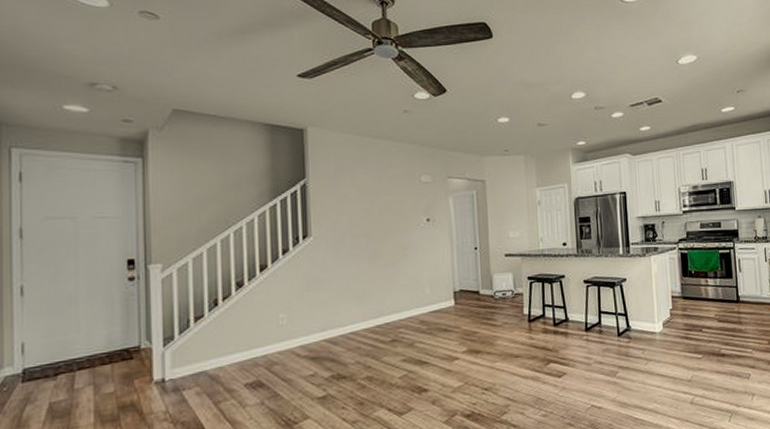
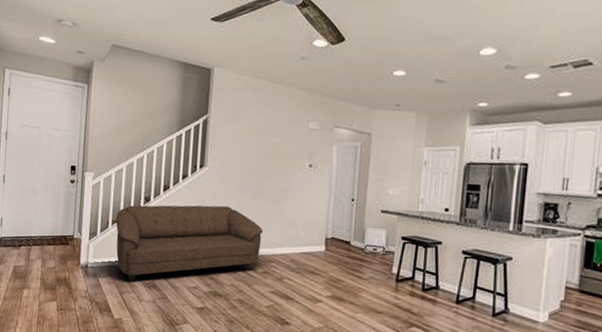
sofa: none [200,276,385,386] -> present [116,205,263,281]

